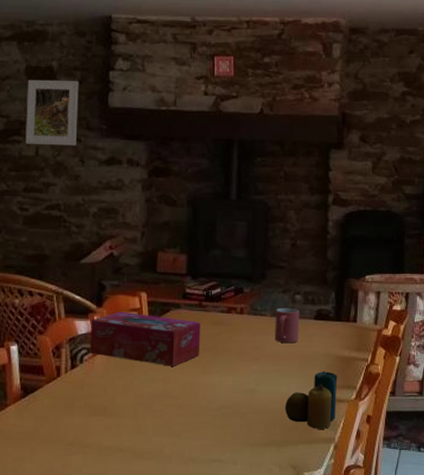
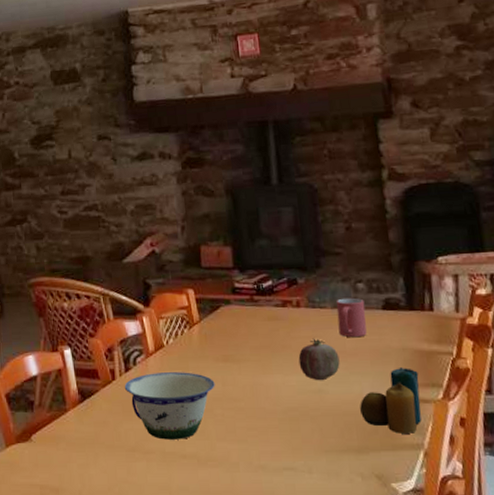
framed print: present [25,79,79,146] -> none [54,80,107,148]
bowl: none [68,370,157,434] -> present [124,372,215,440]
tissue box: present [90,311,201,366] -> none [140,310,258,367]
fruit: none [236,343,272,382] -> present [298,338,340,381]

